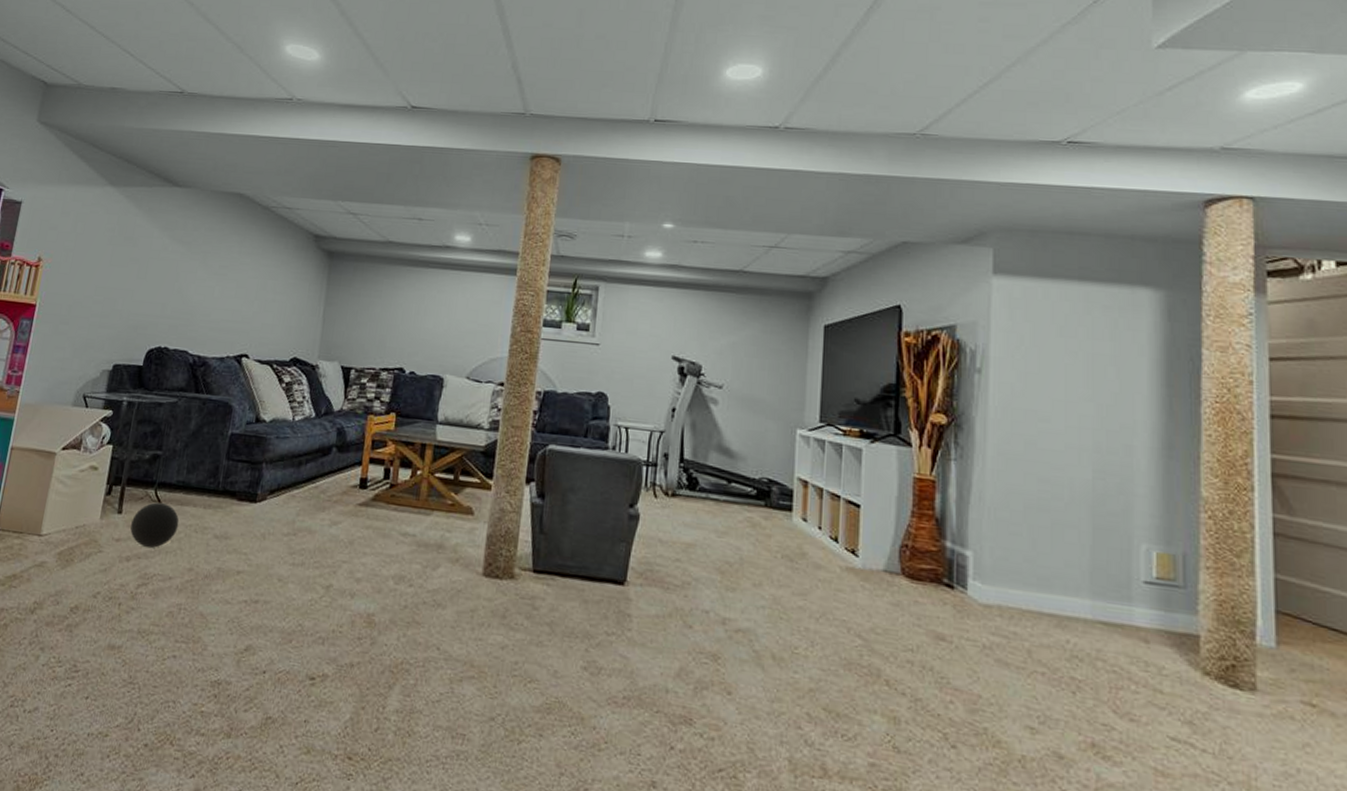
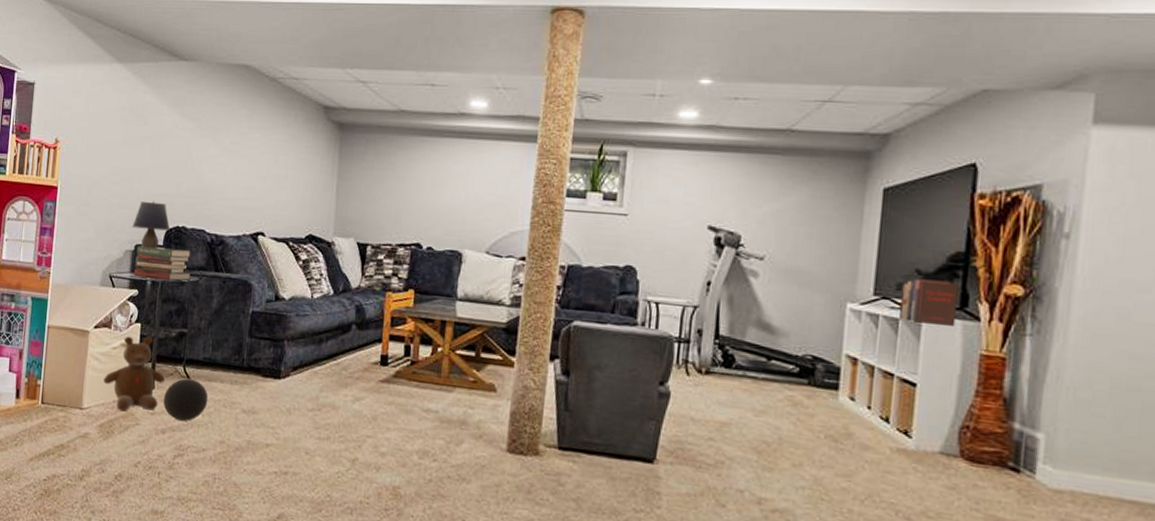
stuffed bear: none [67,458,135,538] -> present [103,336,166,412]
books: none [109,366,171,402] -> present [134,246,191,281]
table lamp: none [111,320,152,390] -> present [132,200,170,270]
books: none [843,407,892,453] -> present [899,278,959,328]

